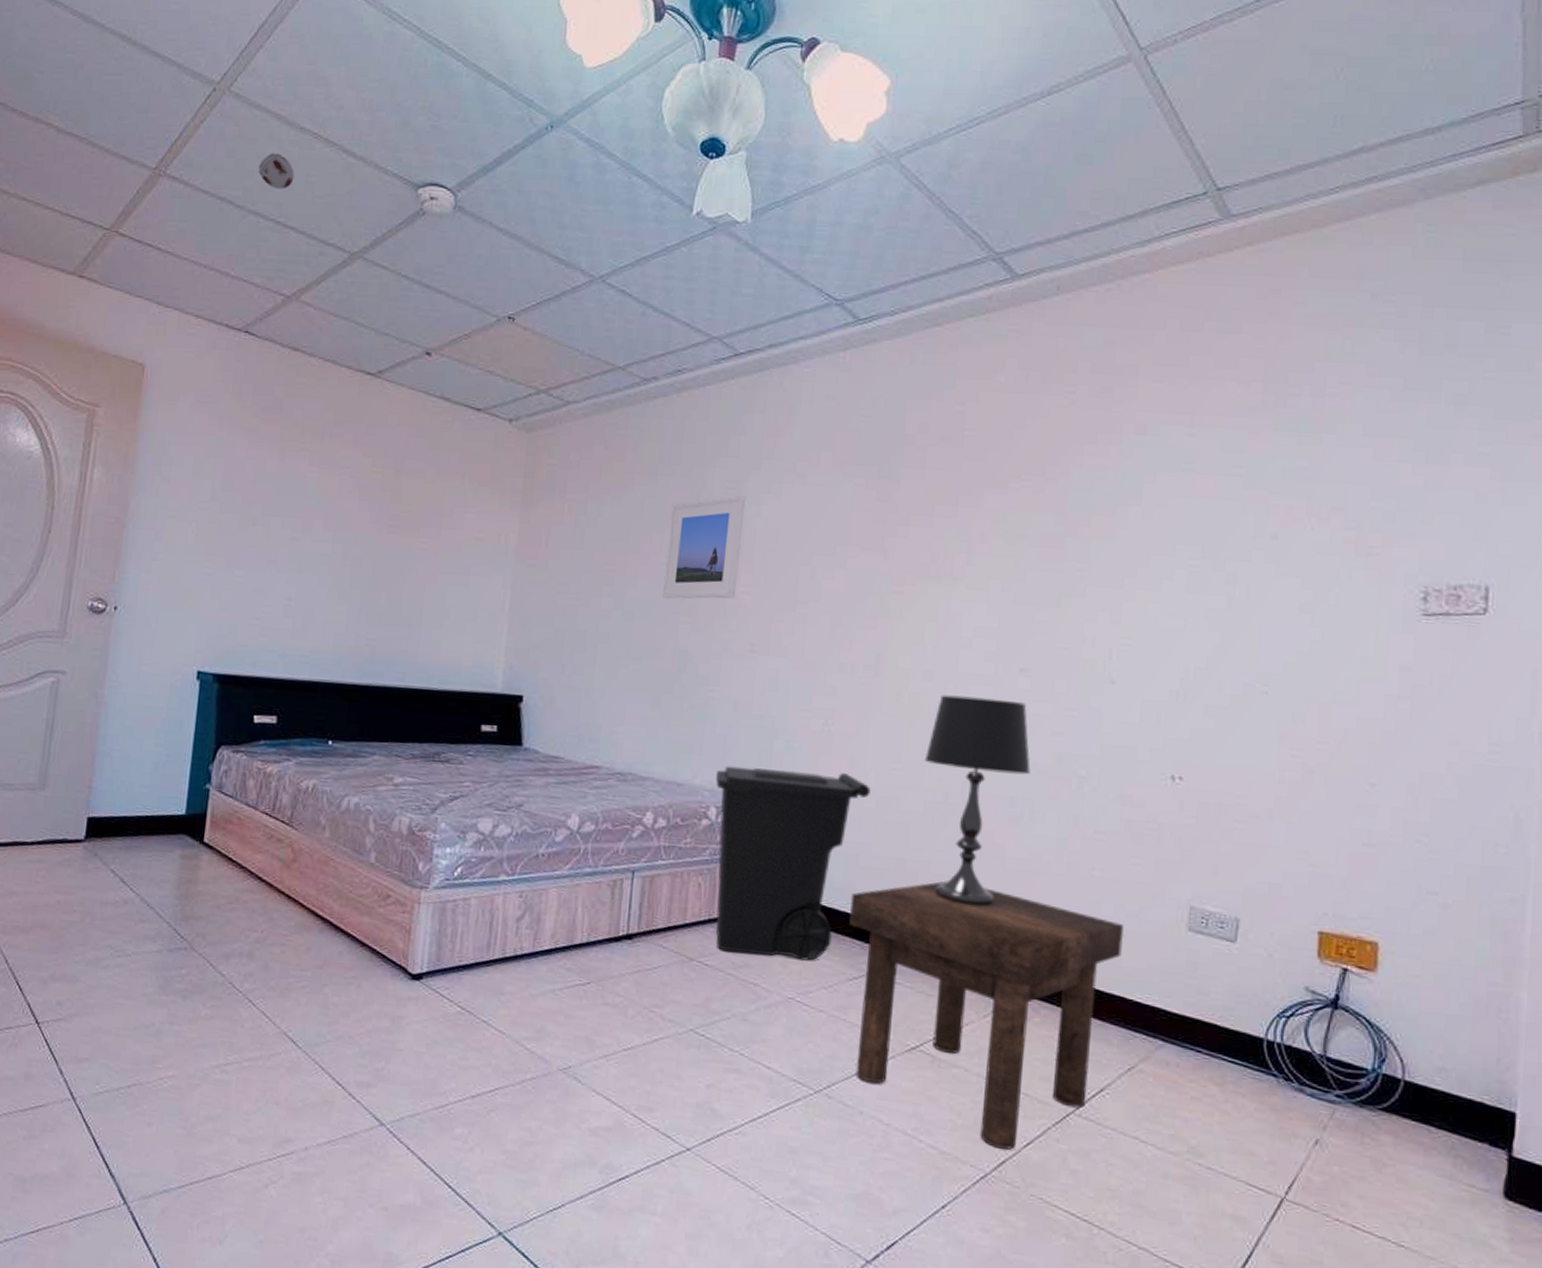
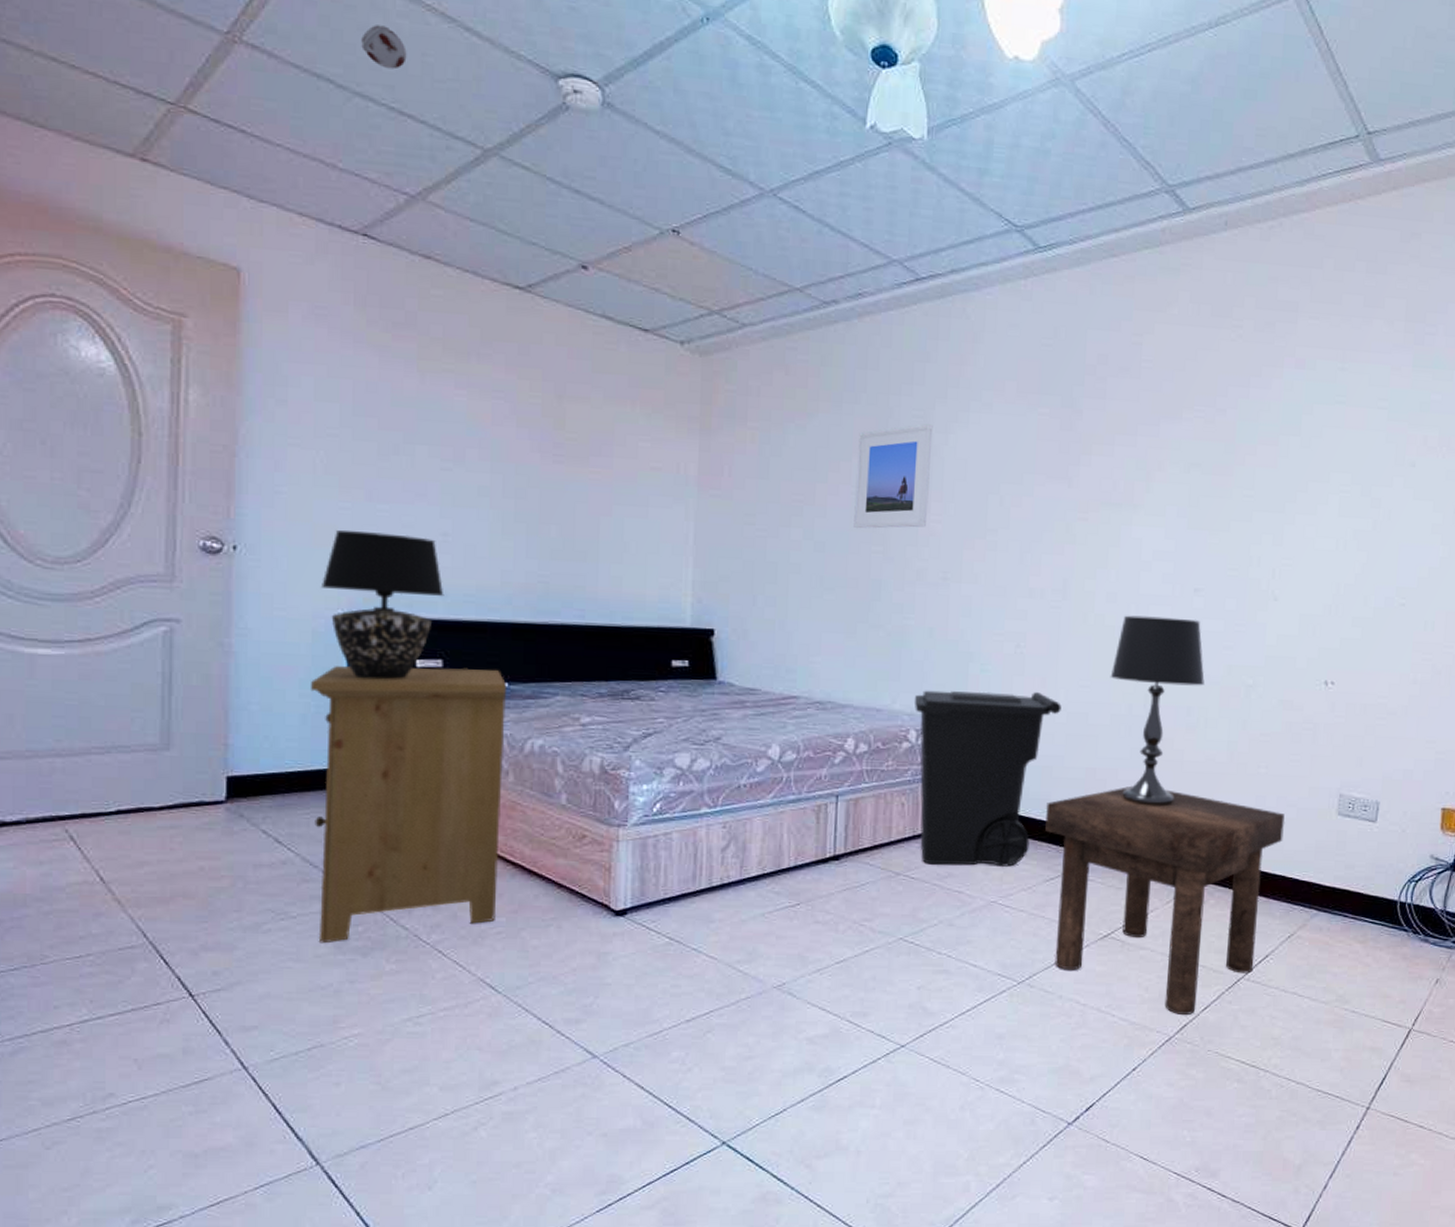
nightstand: none [147,719,331,983] -> present [310,666,508,944]
table lamp: none [182,593,284,734] -> present [322,529,444,680]

